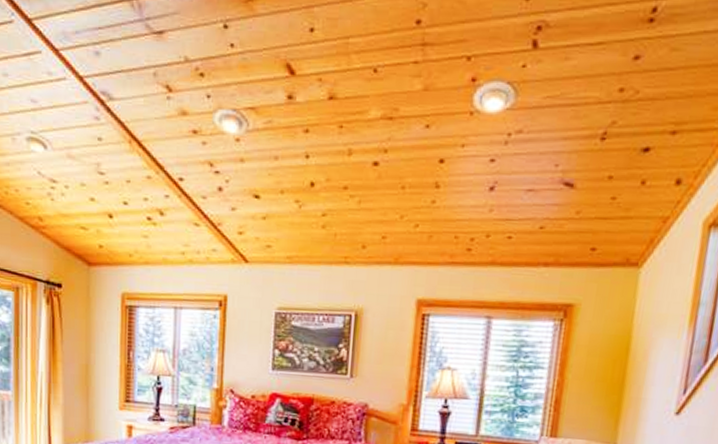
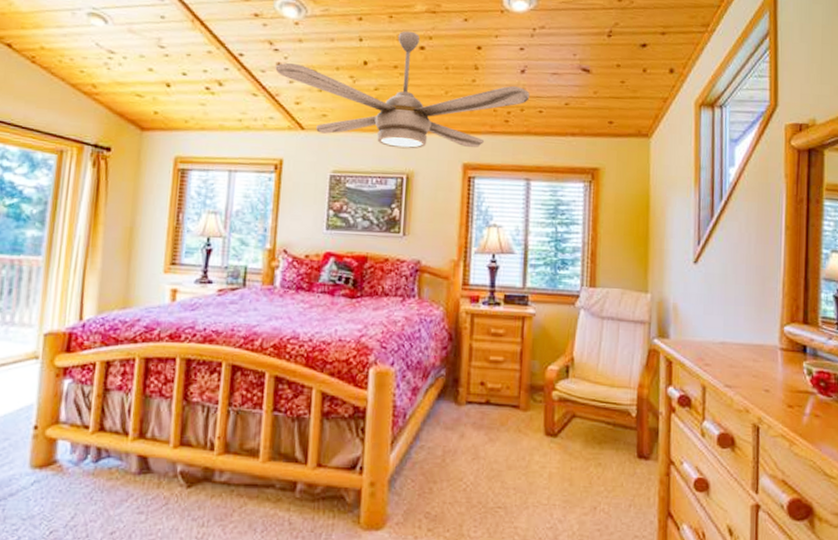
ceiling fan: none [216,143,499,283] -> present [275,31,530,149]

